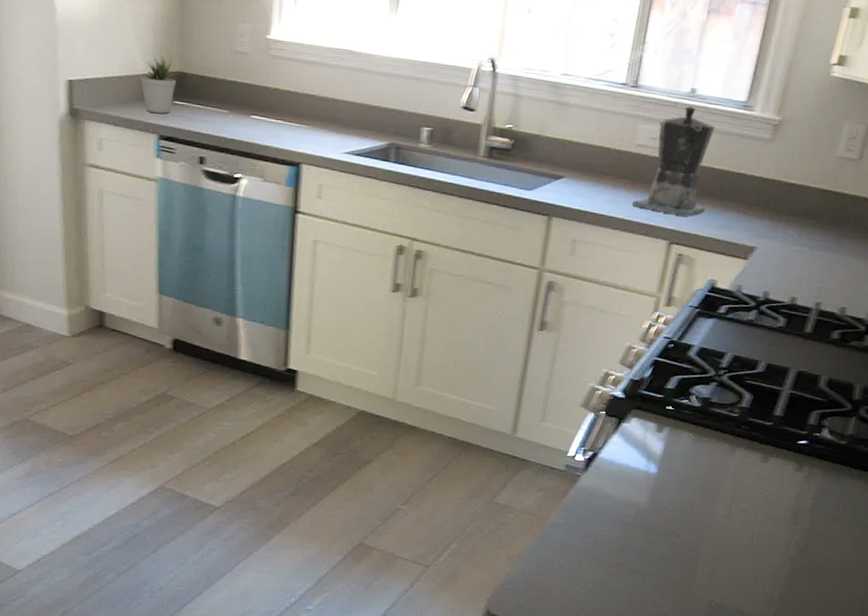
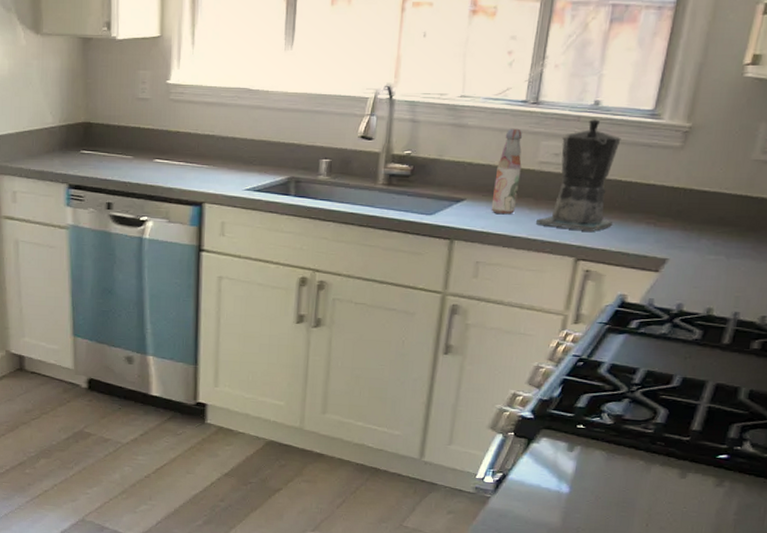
potted plant: present [140,56,176,114] -> none [48,109,82,163]
bottle: none [589,109,622,195] -> present [491,128,523,215]

